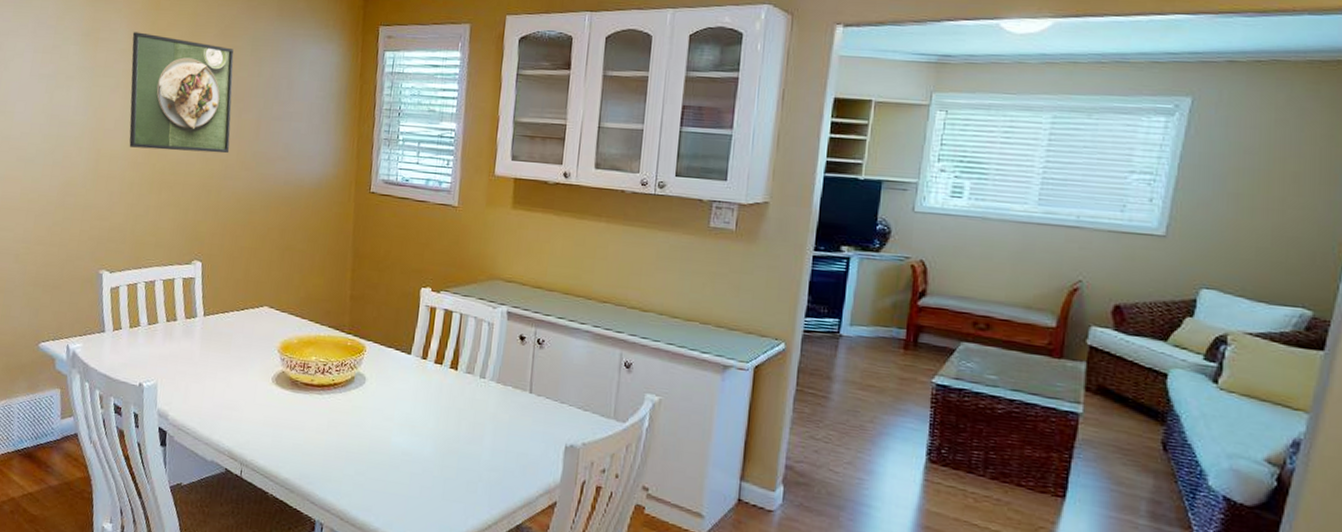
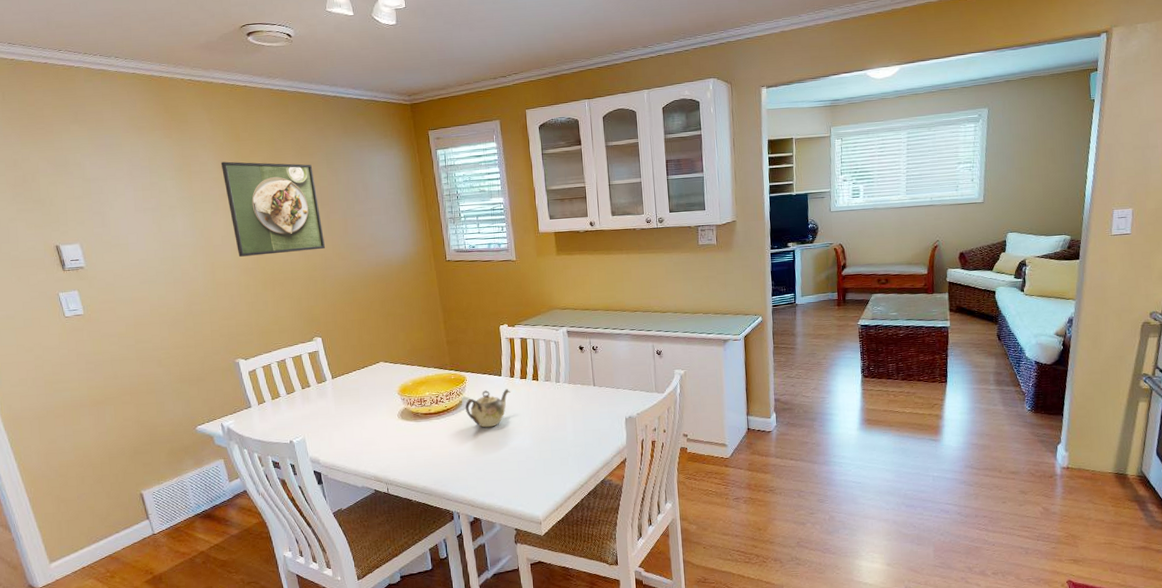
teapot: none [357,369,419,420] -> present [465,389,510,428]

